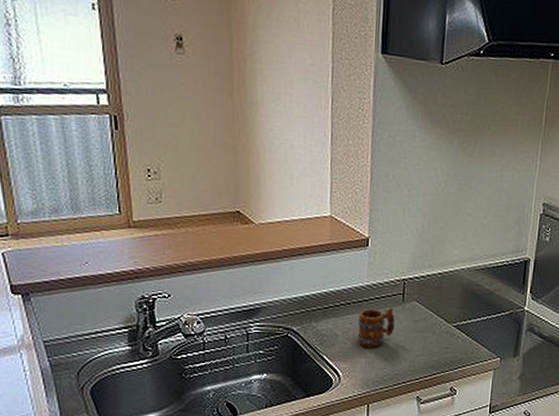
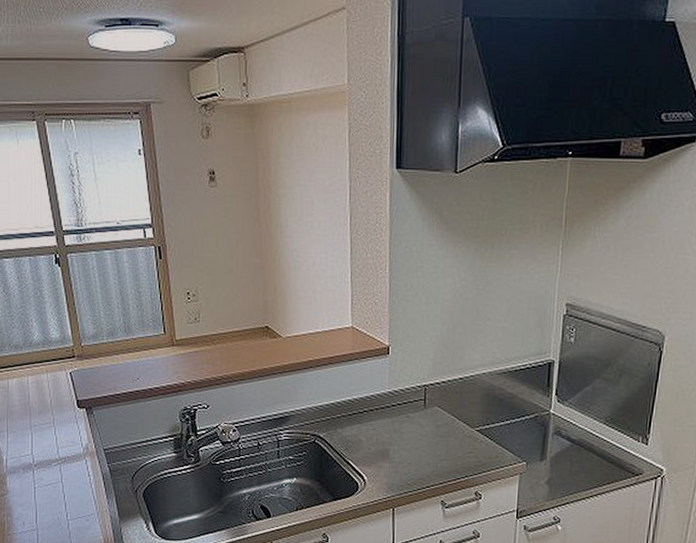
mug: present [357,307,395,348] -> none [380,413,418,453]

